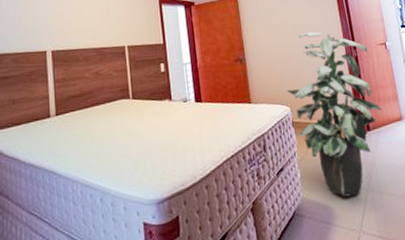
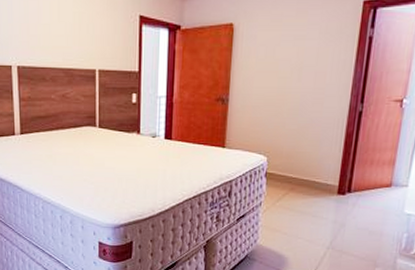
indoor plant: present [287,31,382,197] -> none [268,77,378,251]

